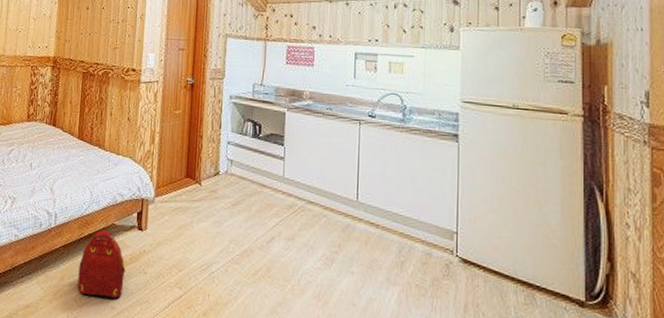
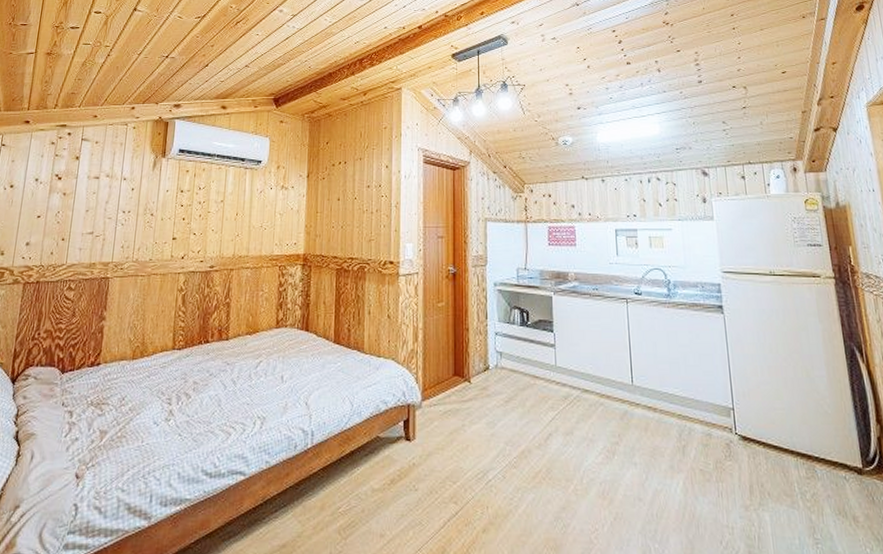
backpack: present [77,230,126,300] -> none [340,445,395,527]

